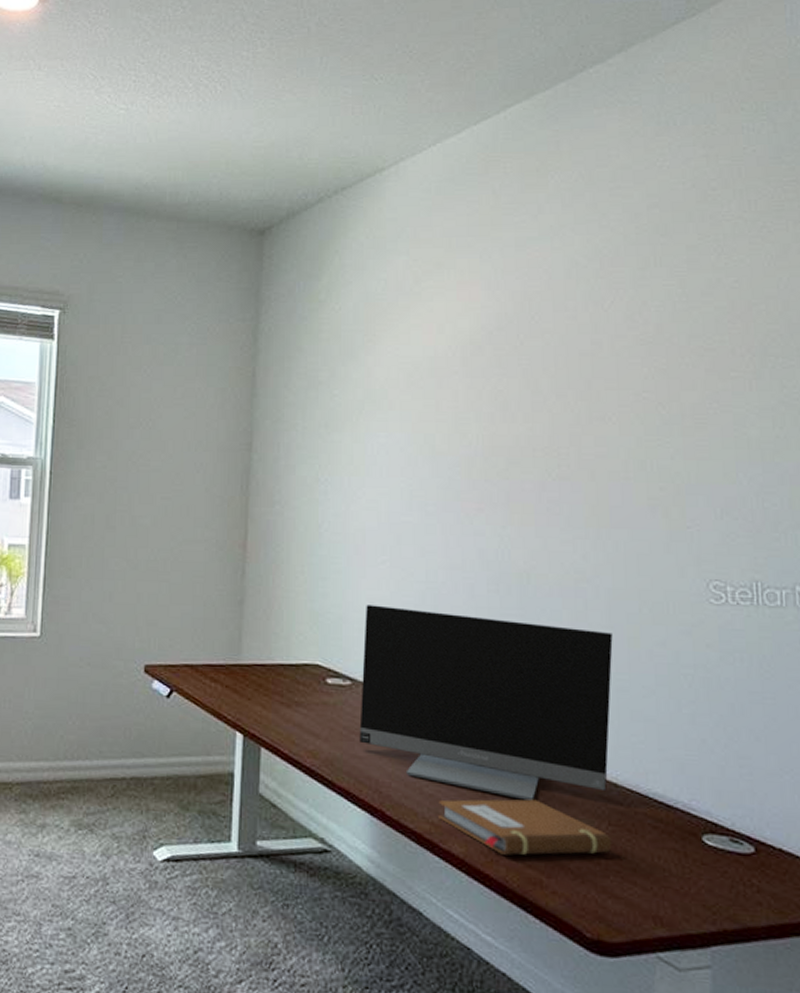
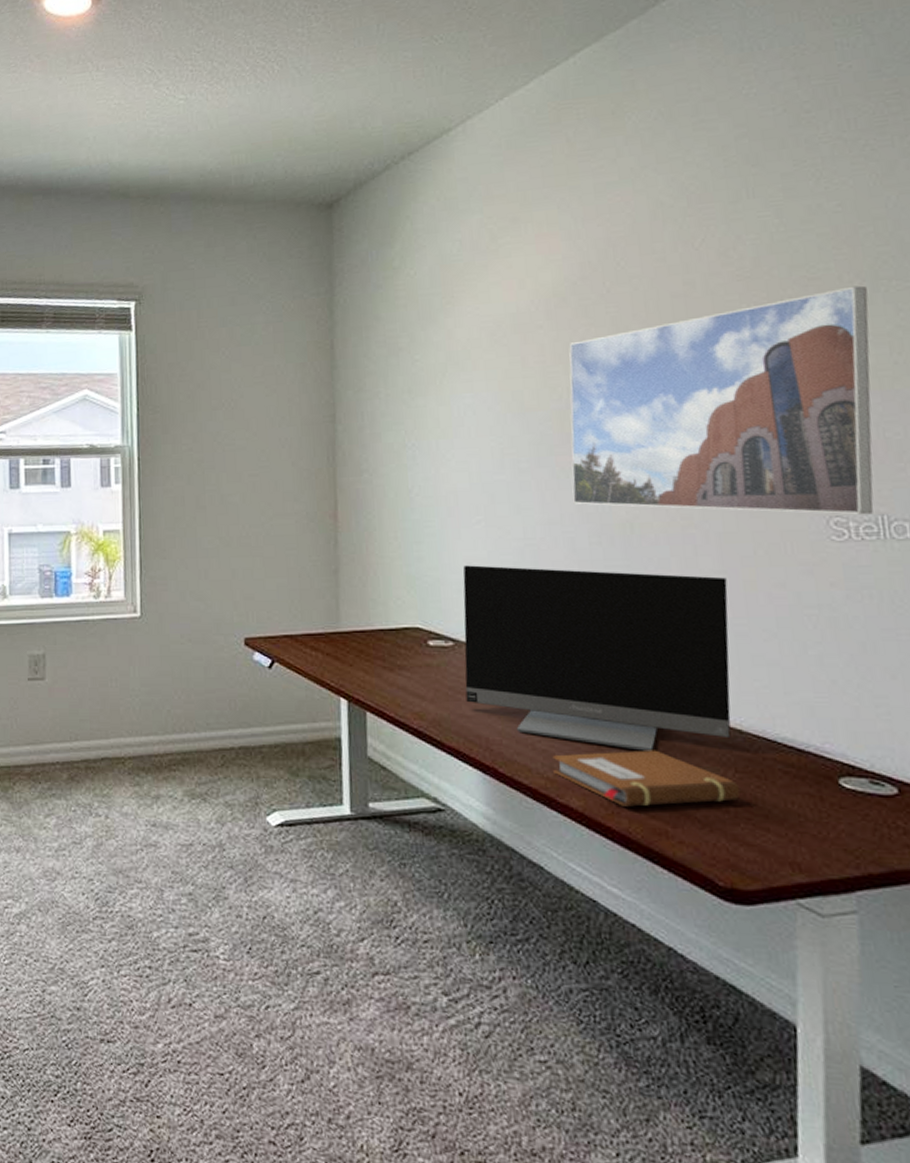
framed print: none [475,360,757,581] -> present [569,285,874,515]

